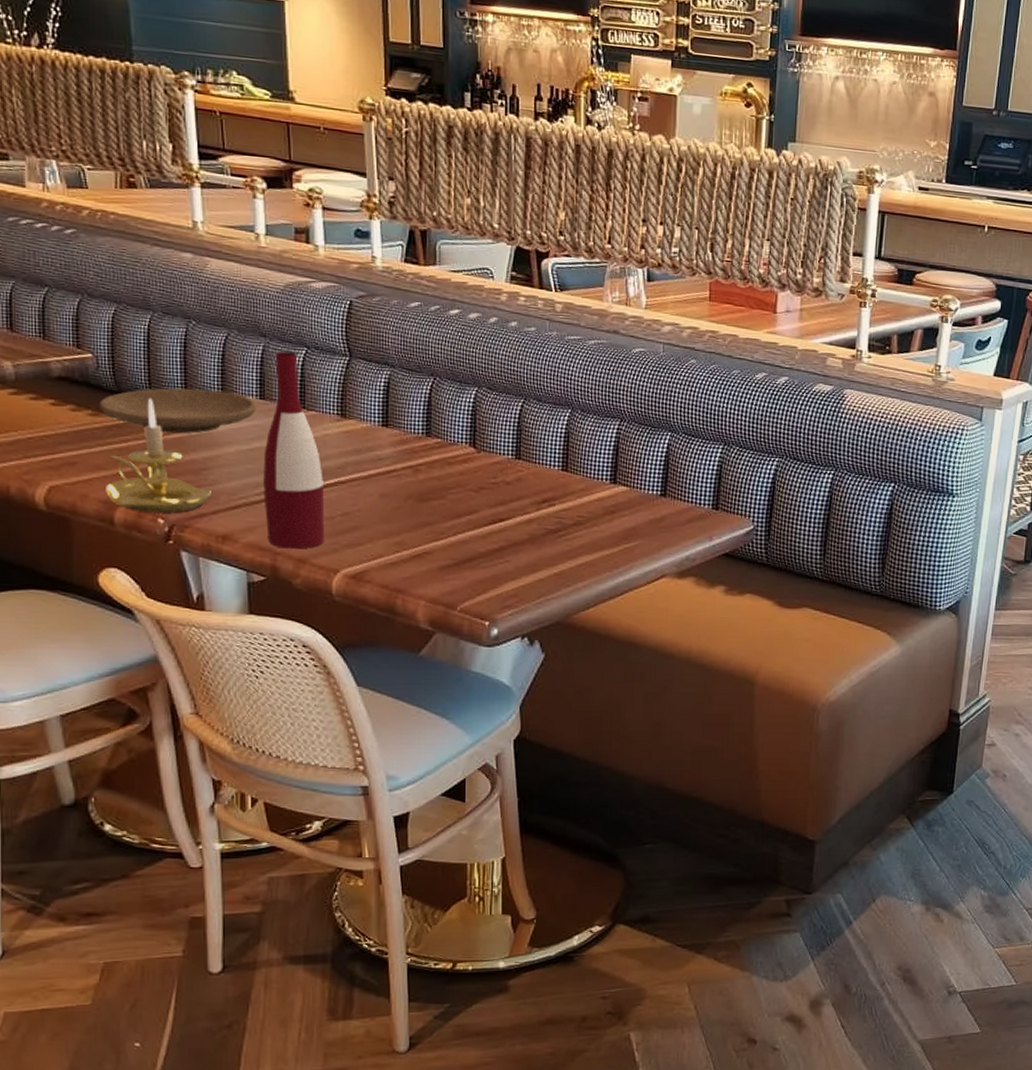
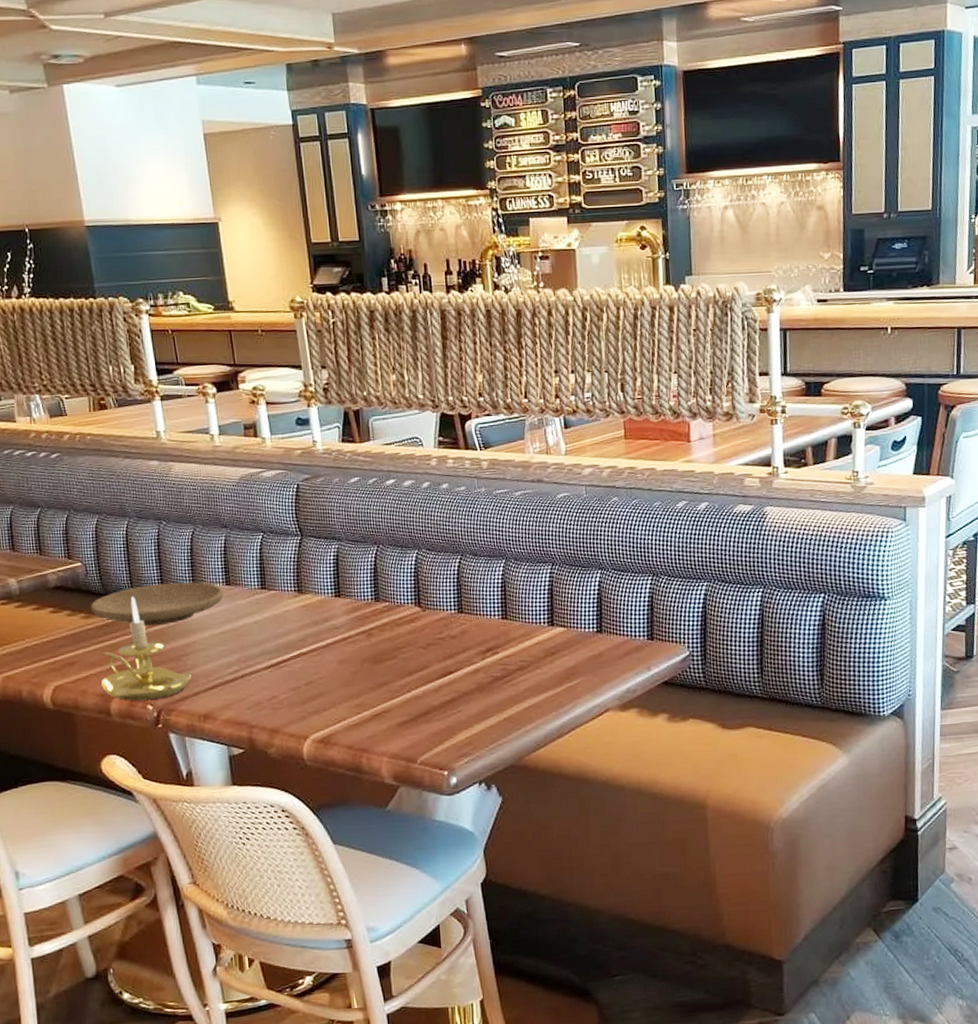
wine bottle: present [263,351,325,549] -> none [233,538,293,721]

